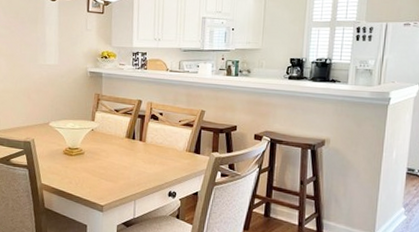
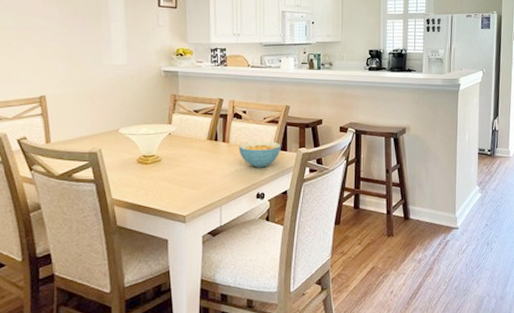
cereal bowl: none [154,142,194,168] -> present [238,142,281,168]

